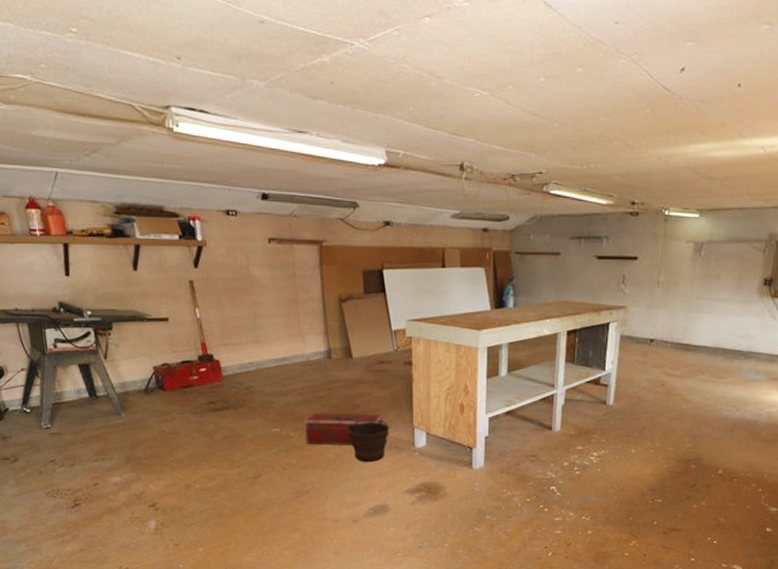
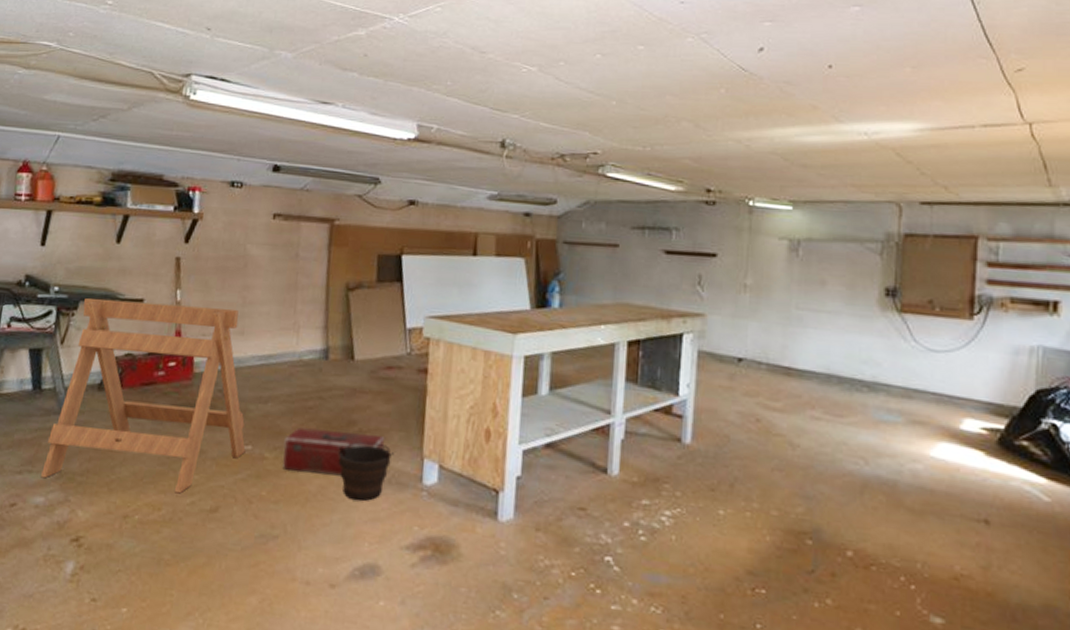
sawhorse: none [112,319,275,467] -> present [41,297,246,494]

